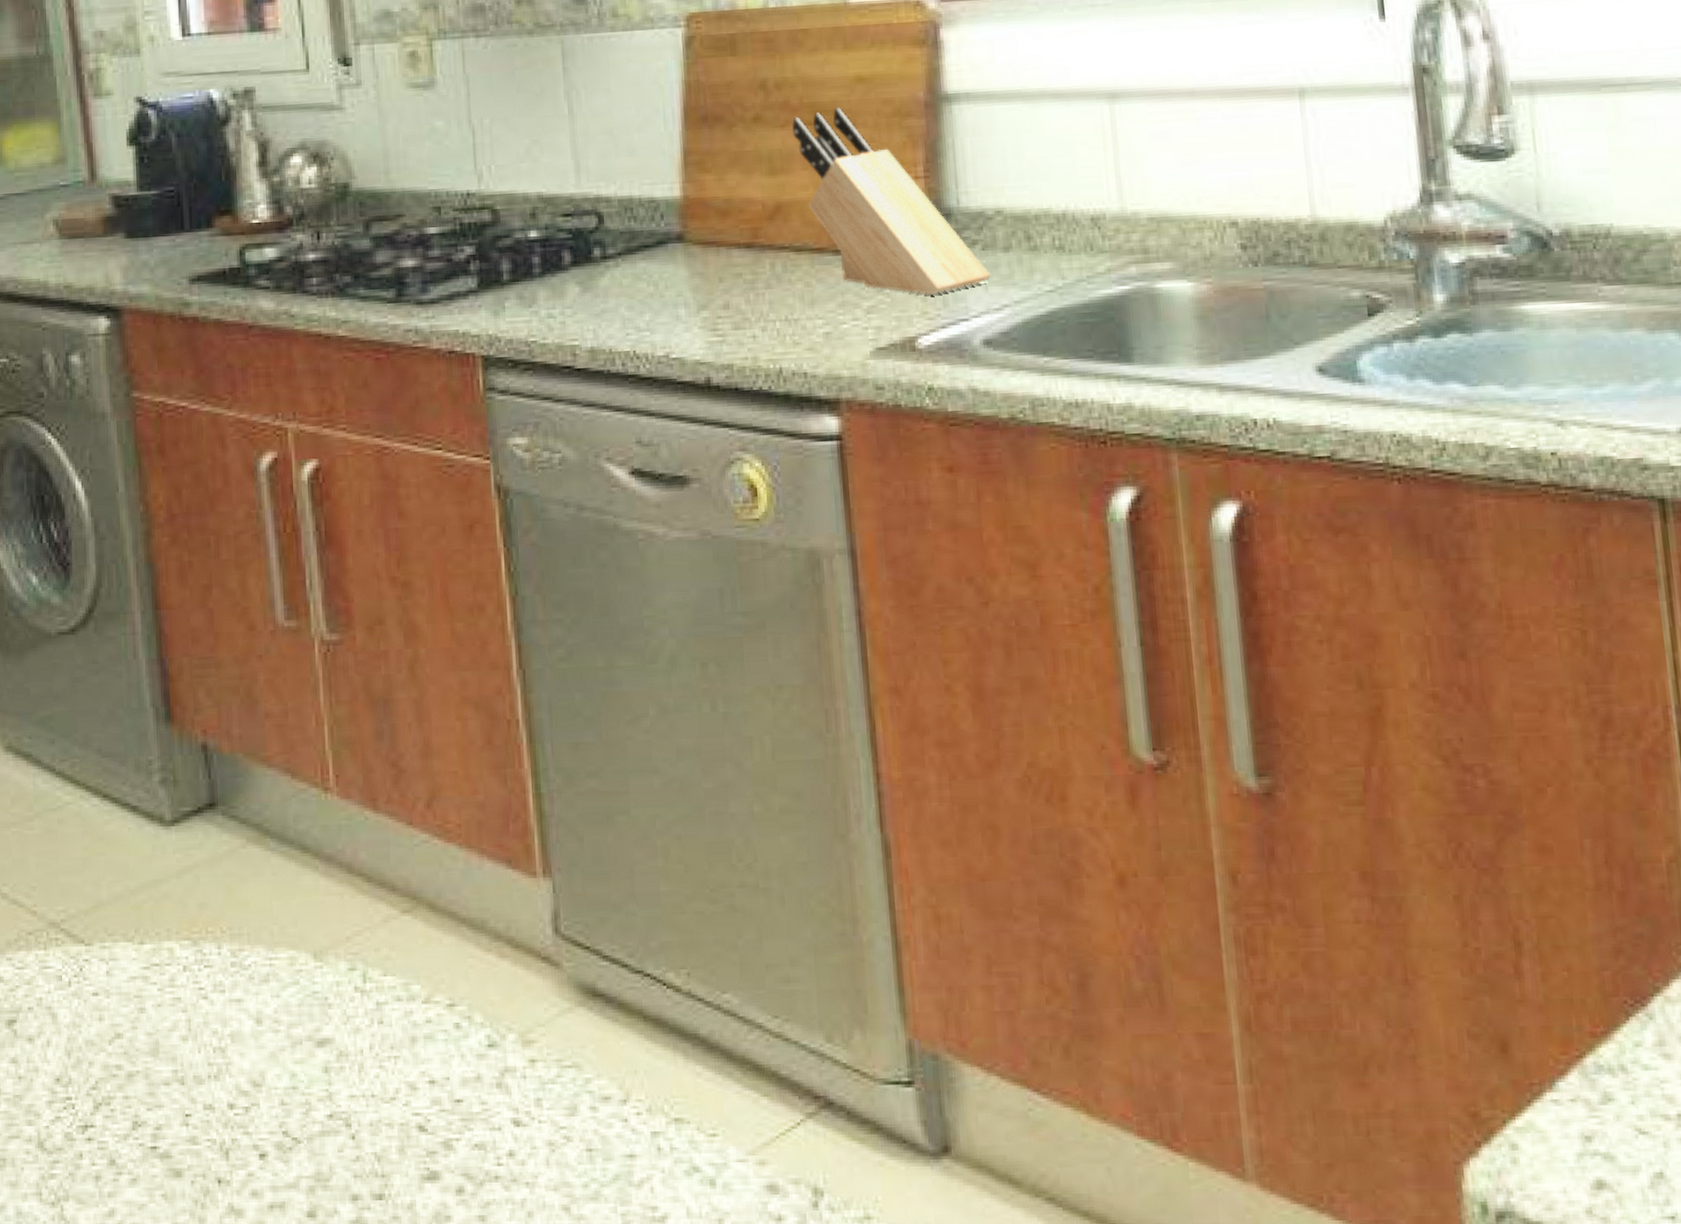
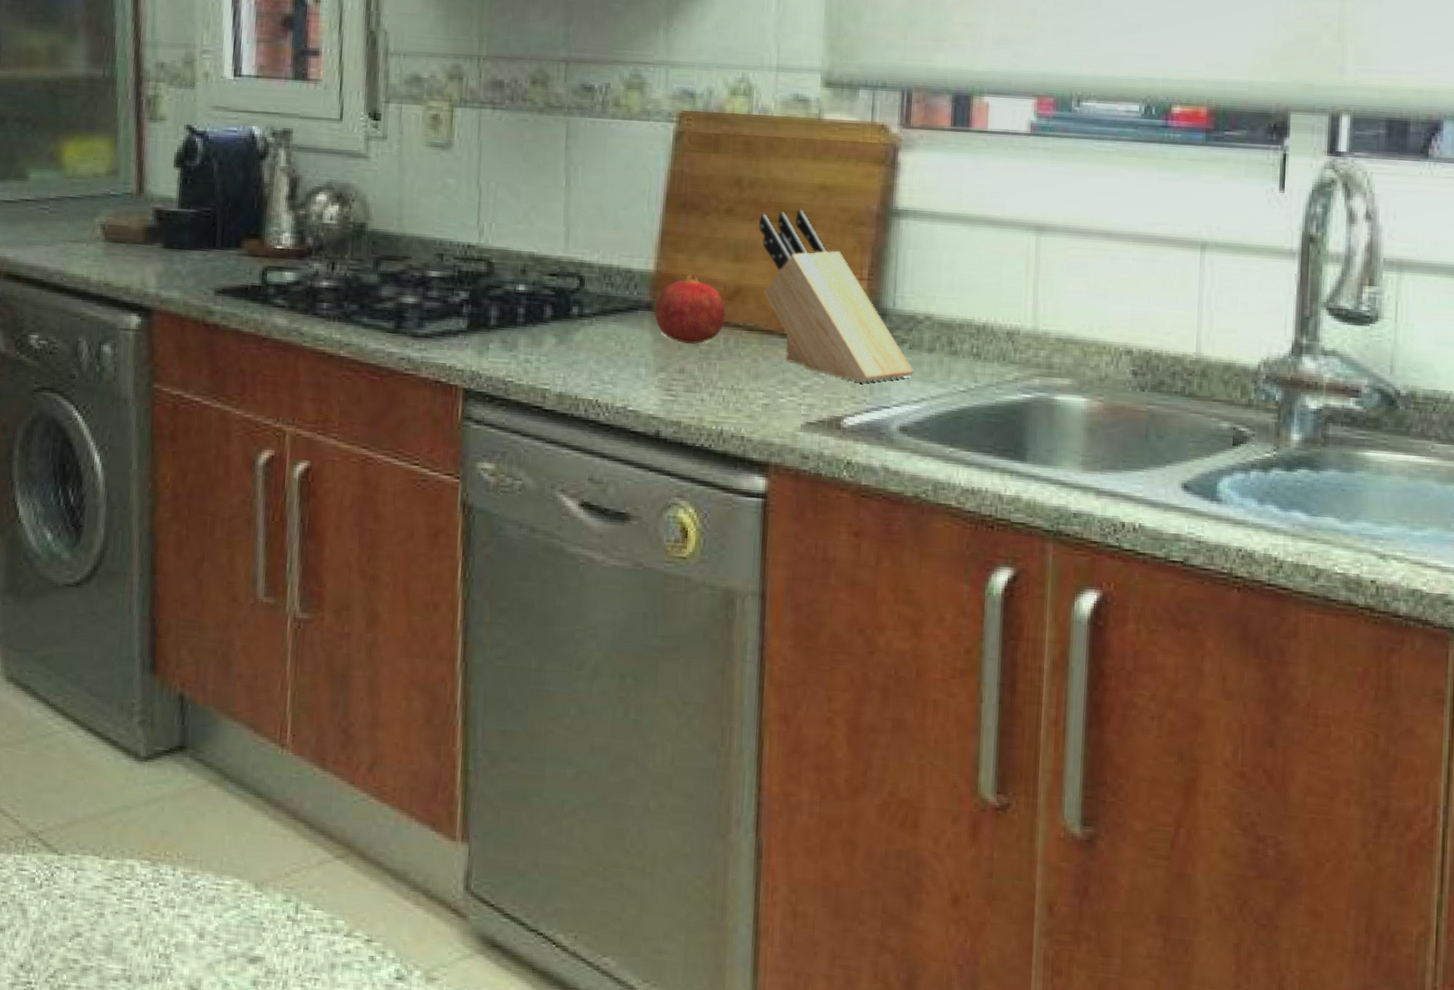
fruit: none [687,196,768,276] -> present [654,275,725,344]

